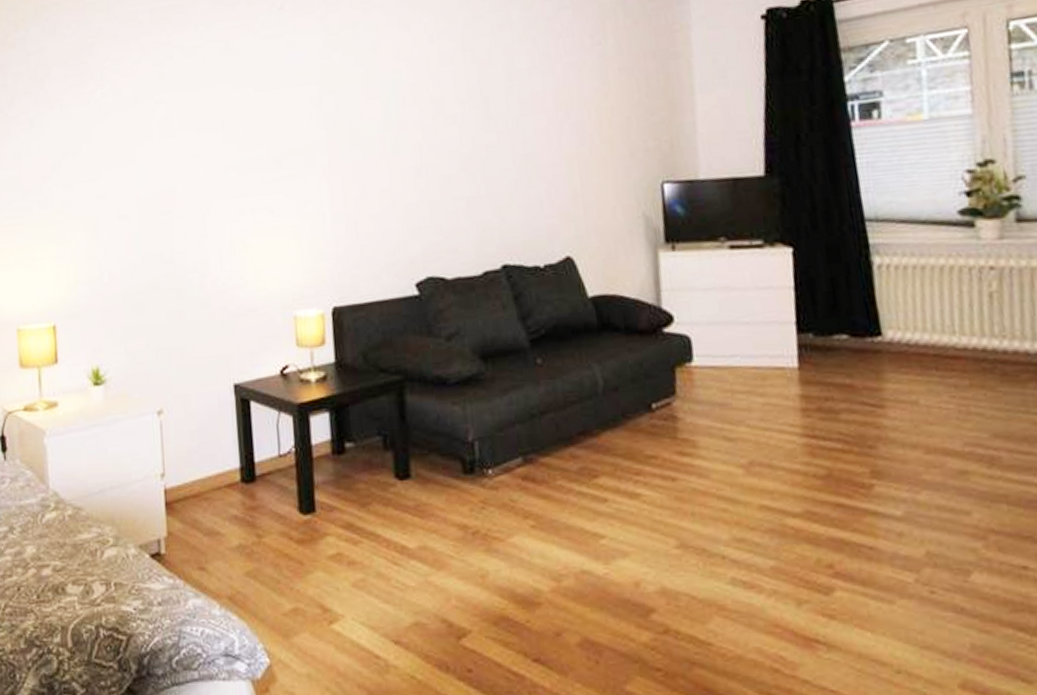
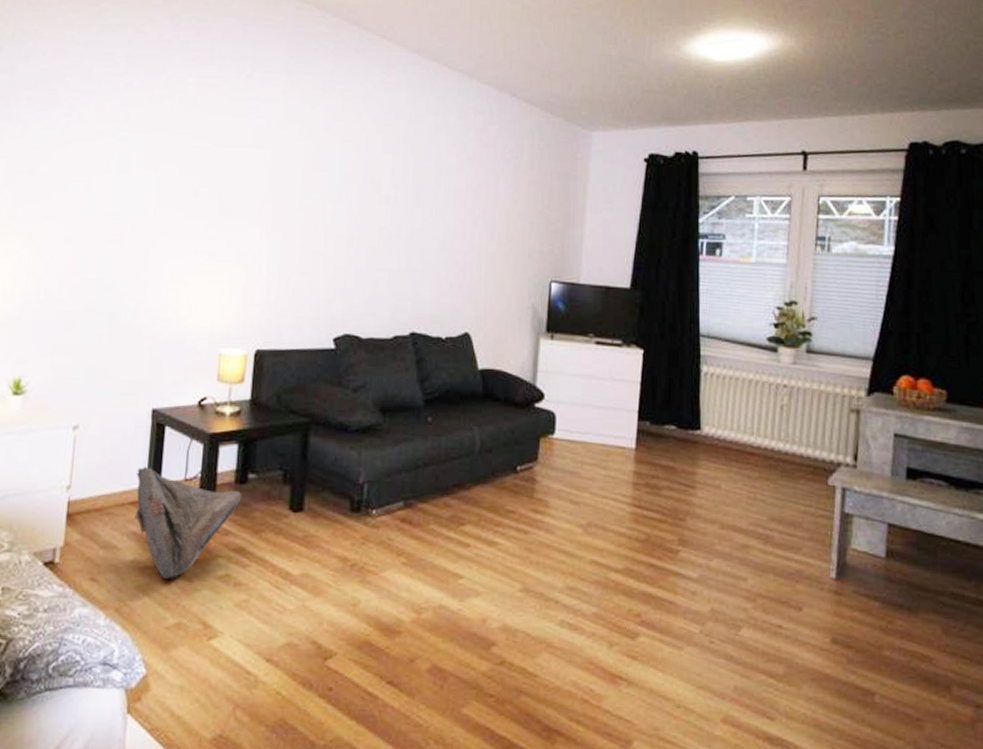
bag: none [227,446,342,563] -> present [134,466,242,579]

